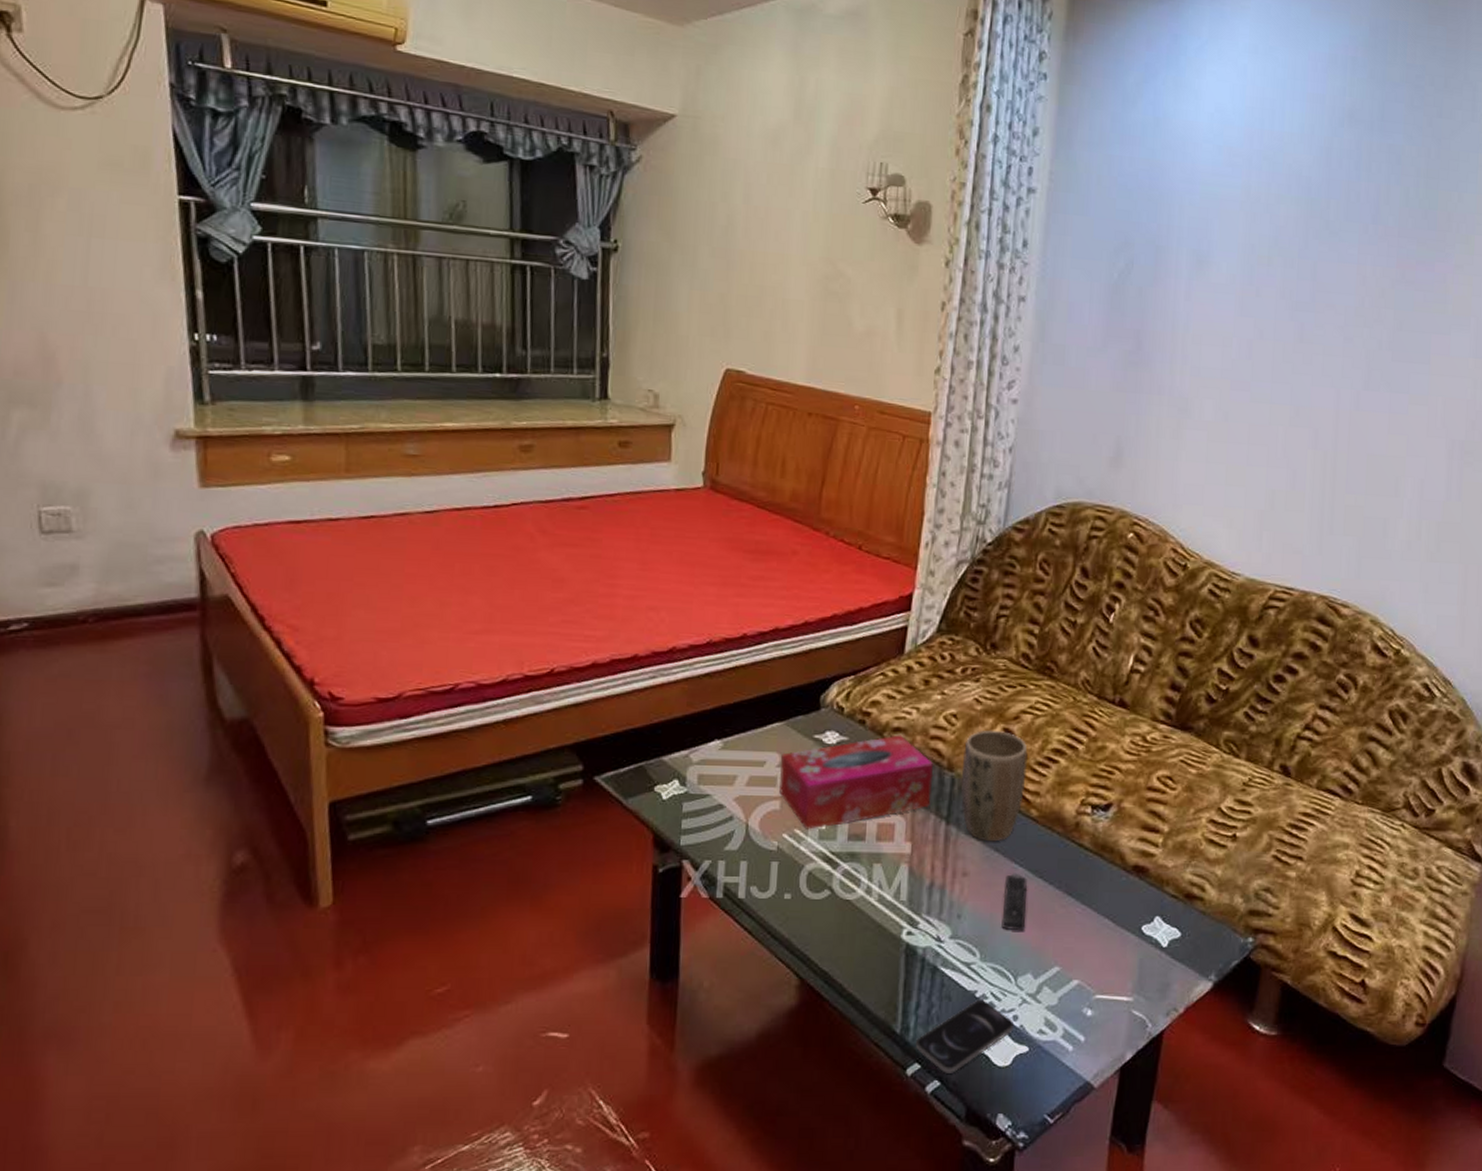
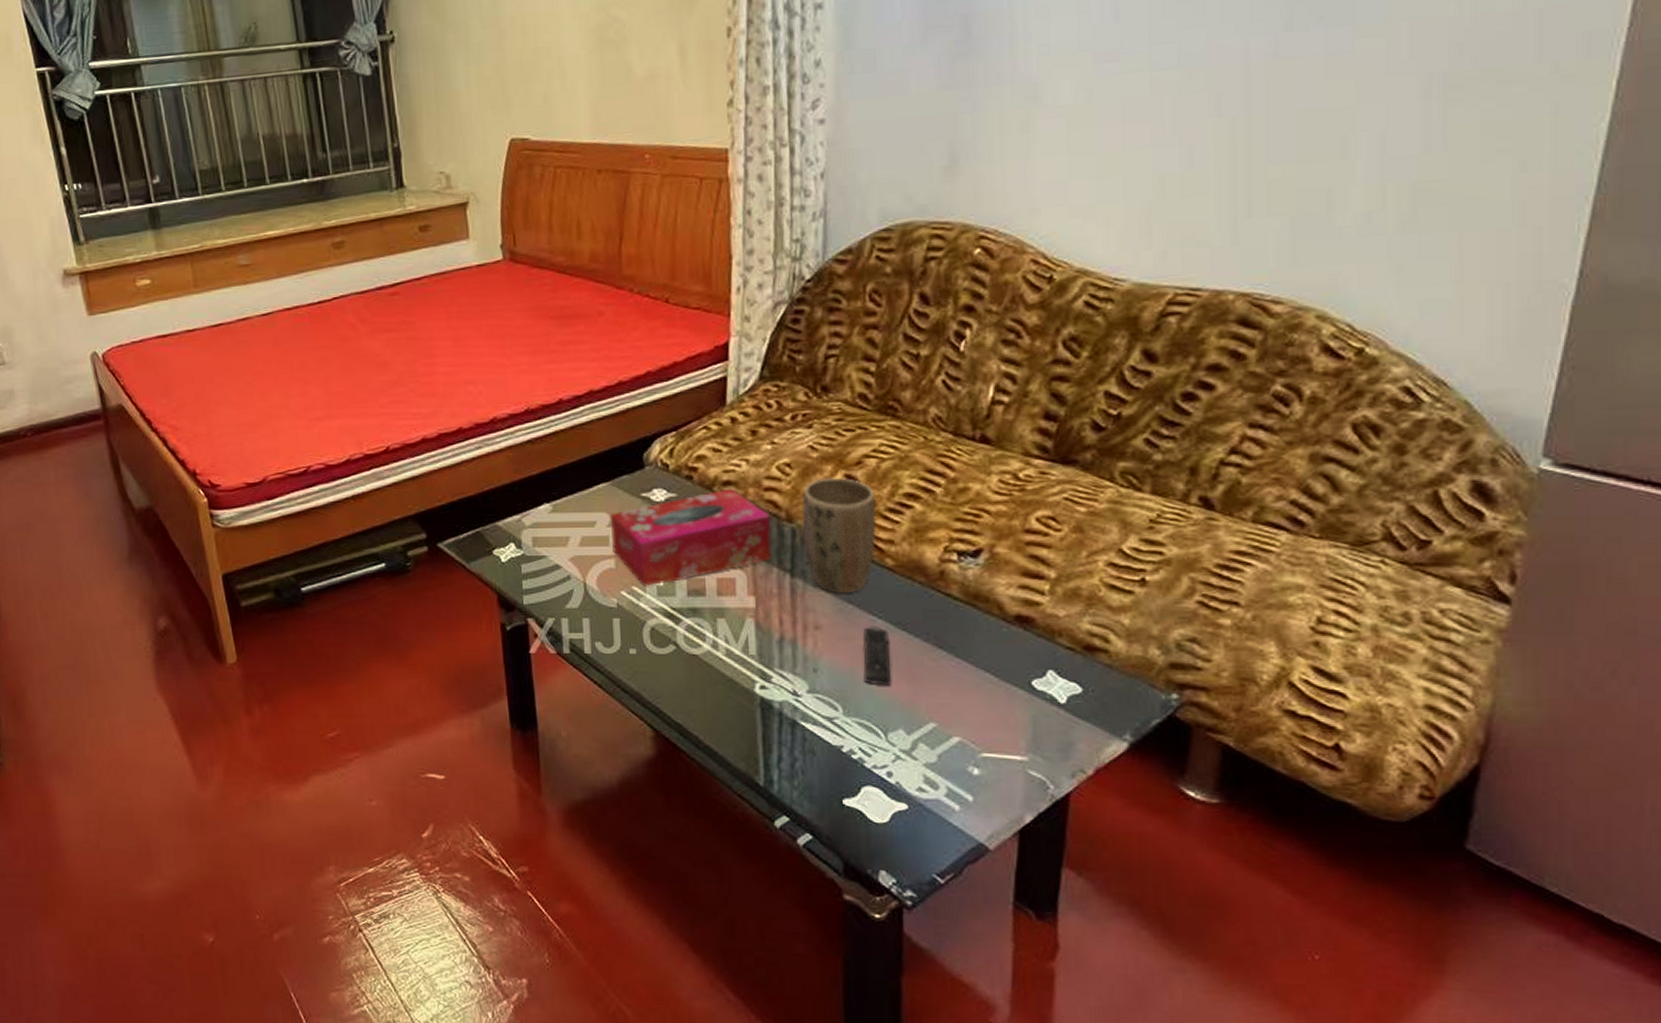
smartphone: present [916,999,1015,1073] -> none [782,754,889,828]

